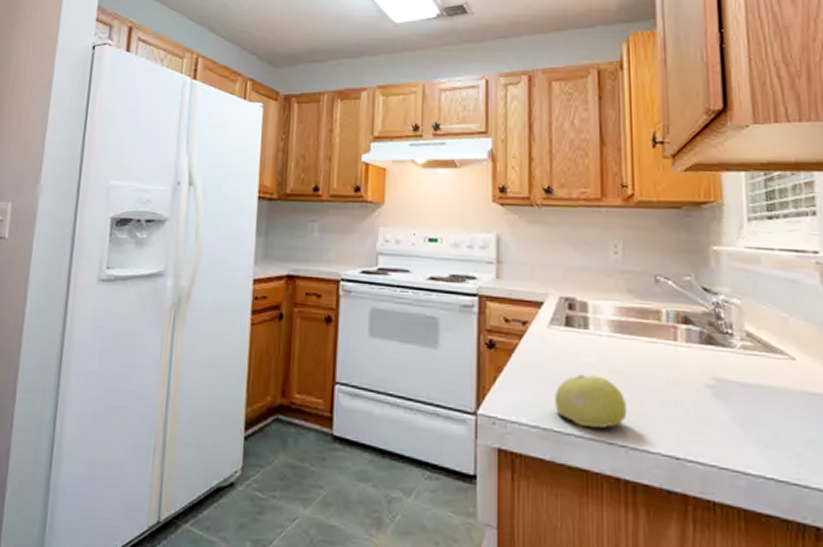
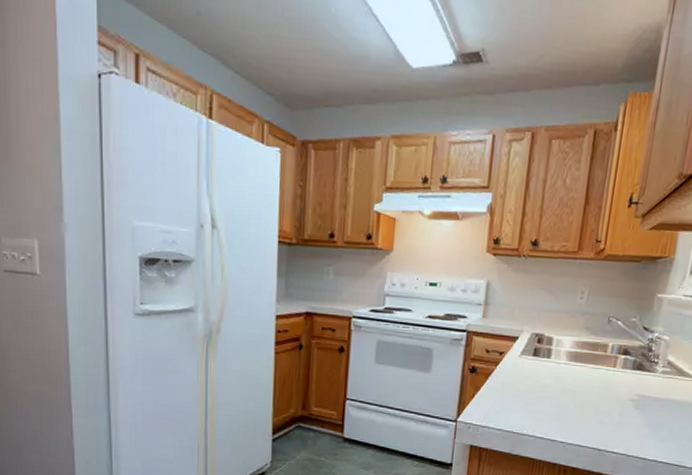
fruit: present [555,374,628,429] -> none [516,392,571,431]

